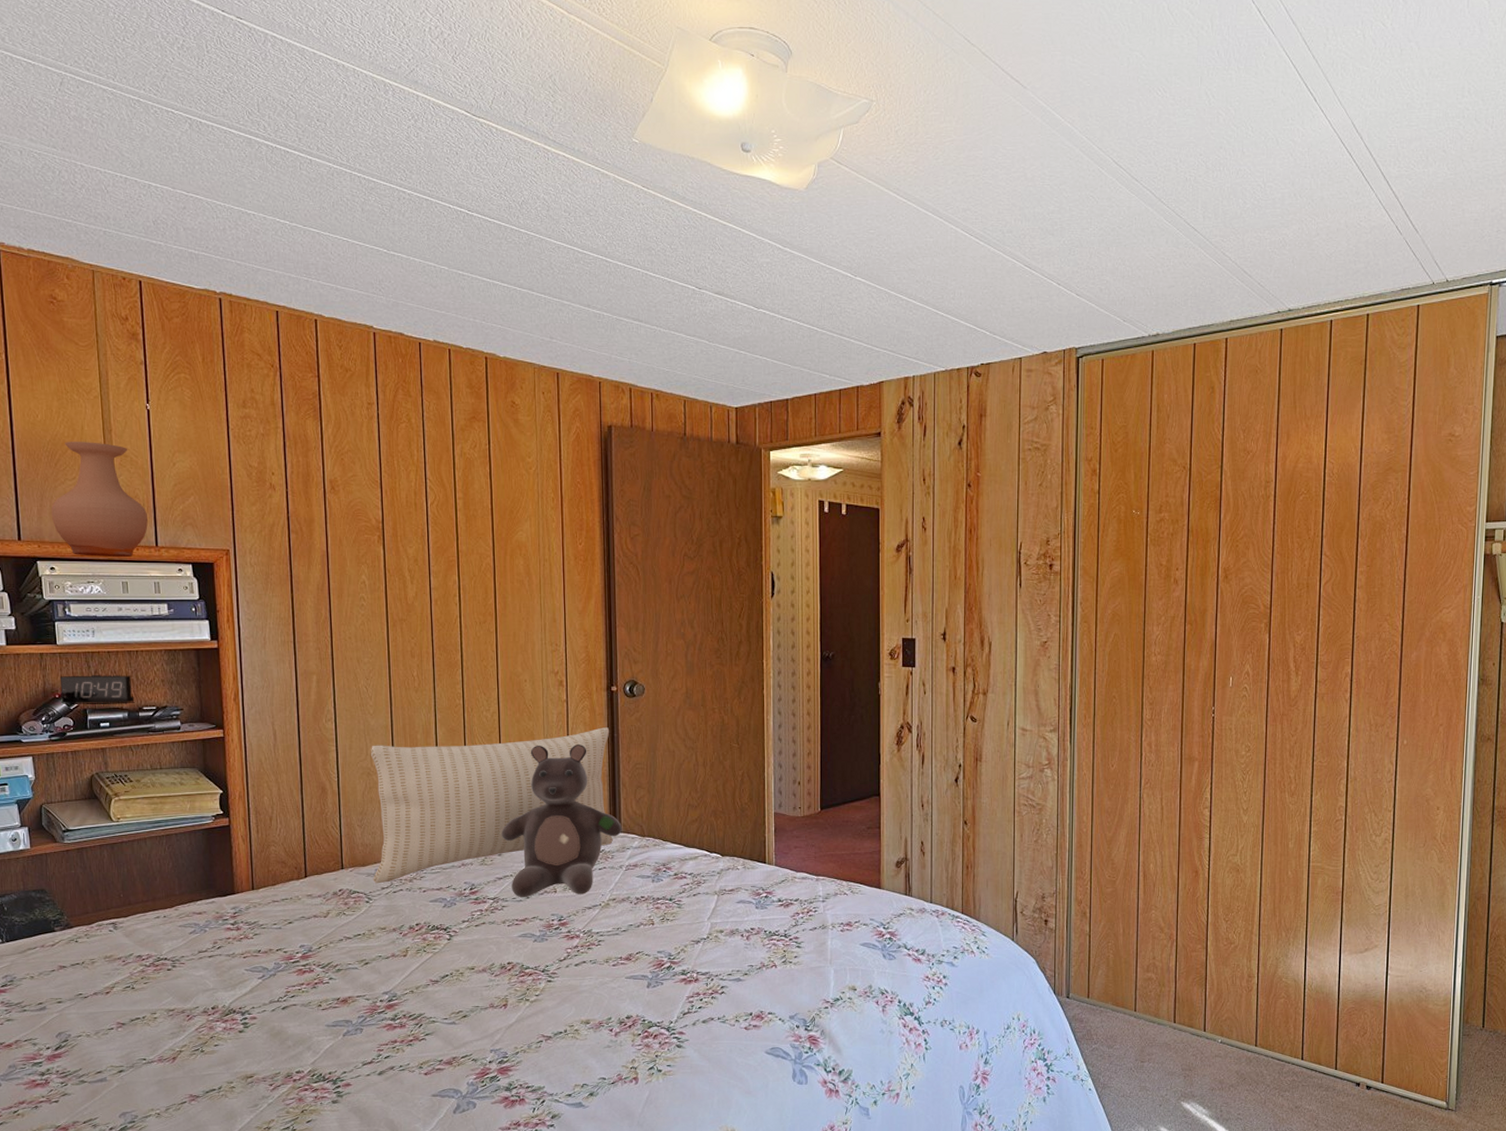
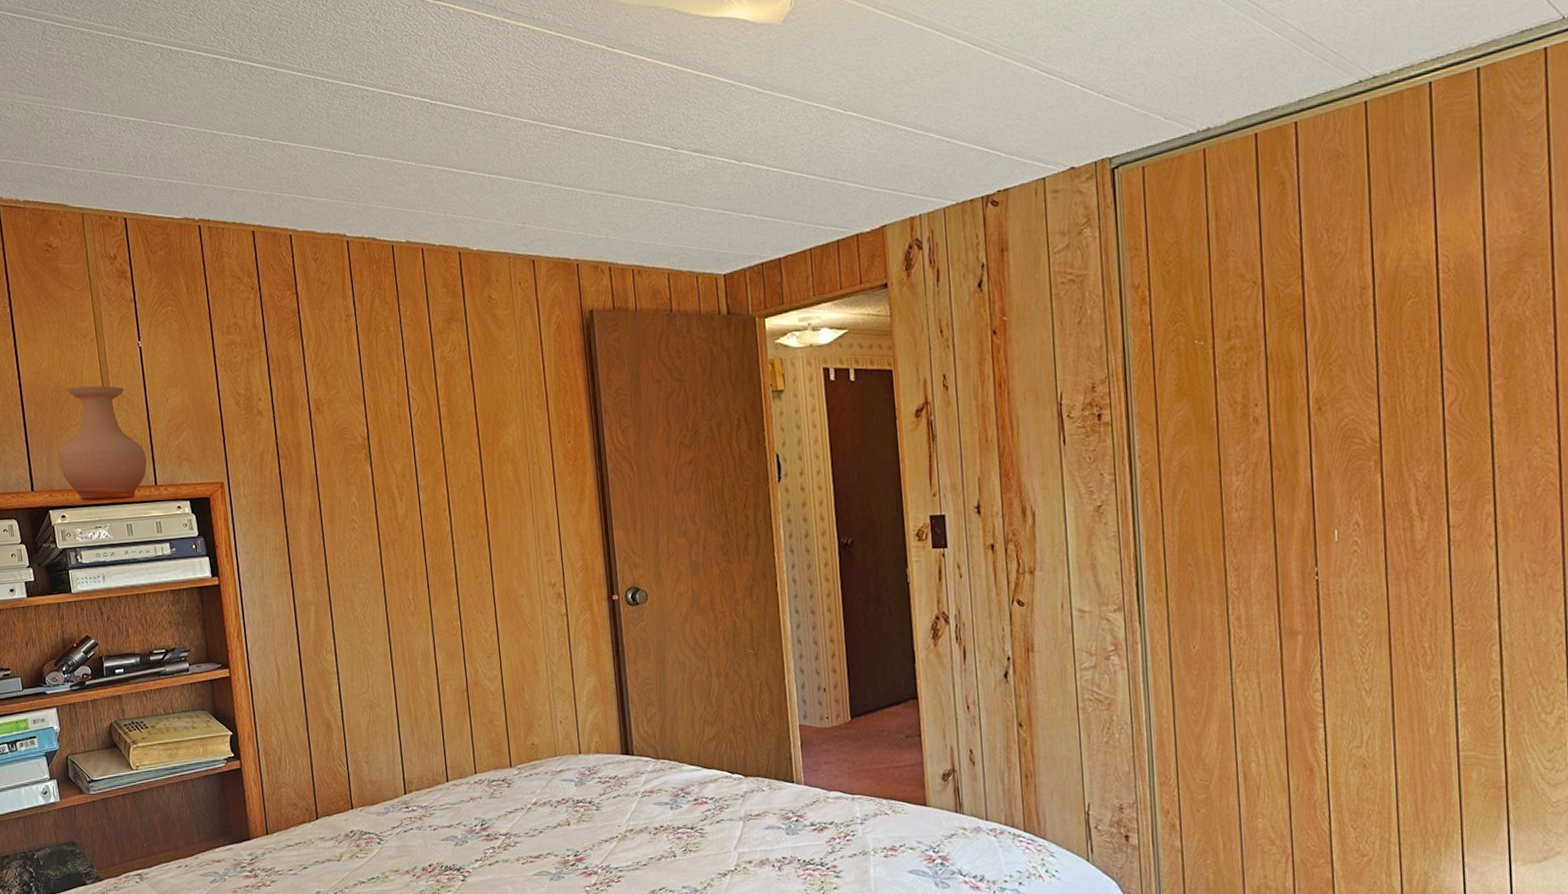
alarm clock: present [59,675,135,704] -> none [76,619,145,653]
pillow: present [370,727,613,884] -> none [371,640,626,823]
stuffed animal: present [501,745,622,898] -> none [508,661,635,833]

